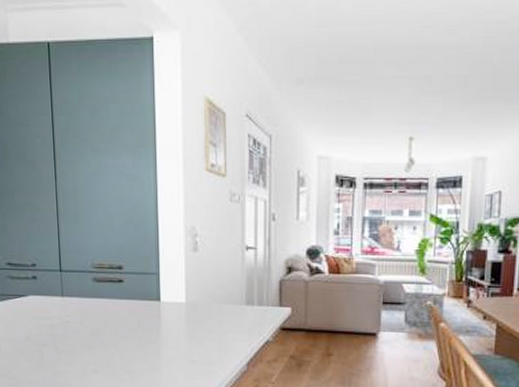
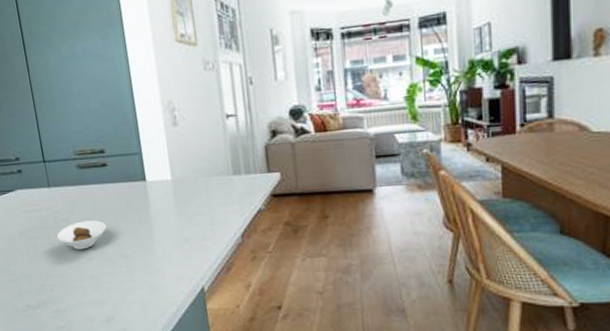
saucer: none [64,333,115,362] -> present [56,220,106,250]

